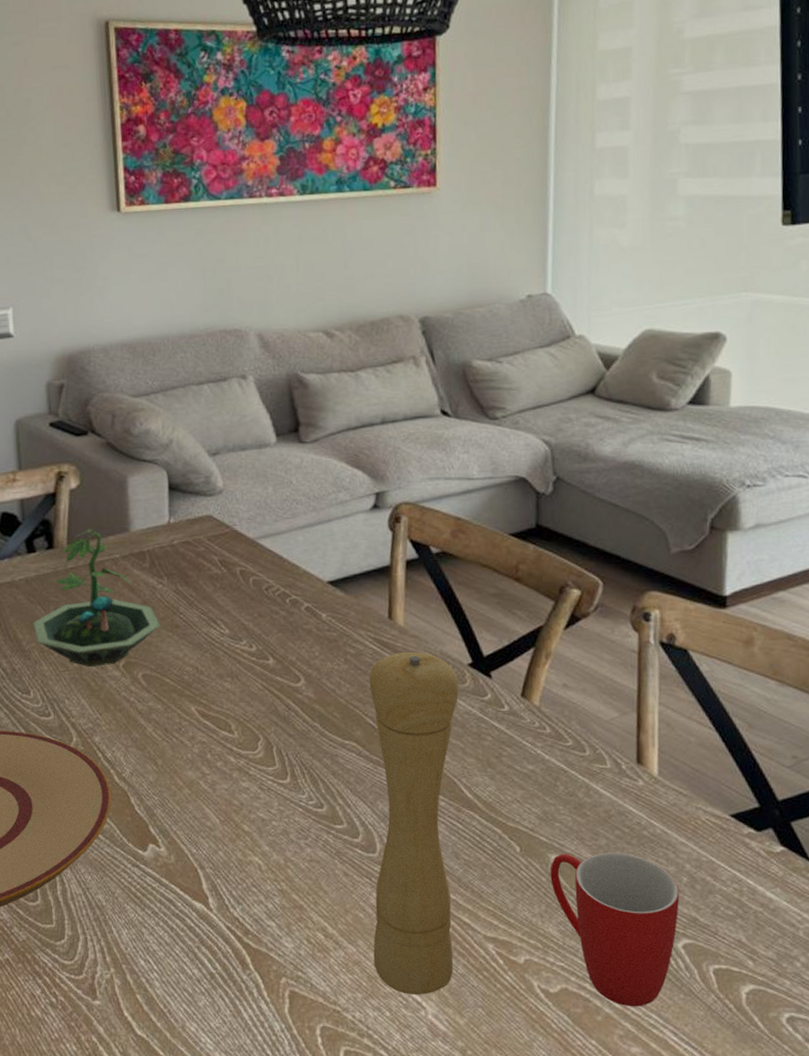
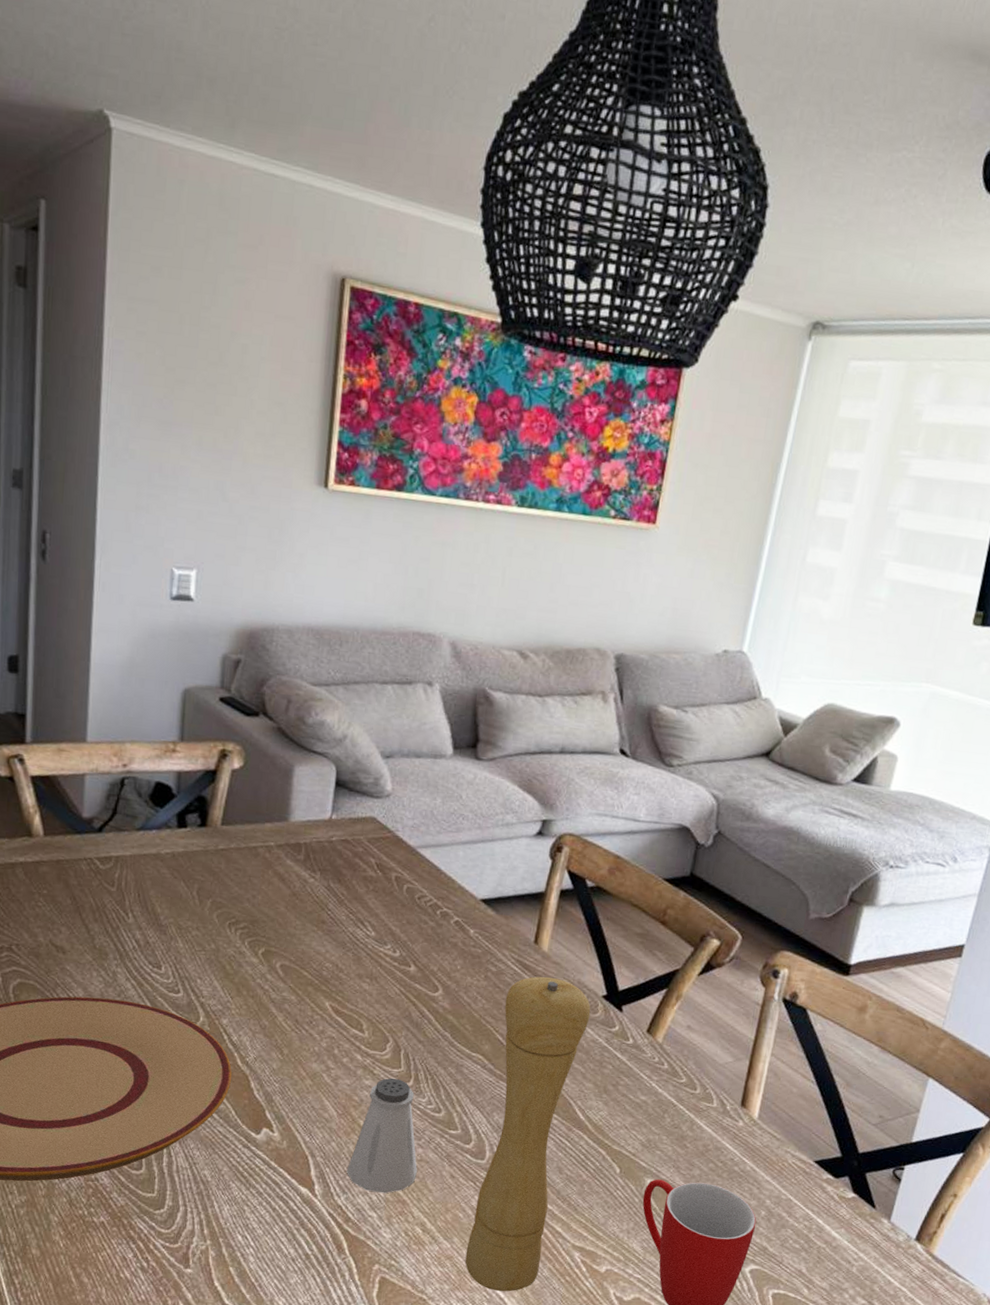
terrarium: present [33,528,160,667] -> none [174,812,307,951]
saltshaker: none [238,776,309,900] -> present [347,1077,418,1194]

